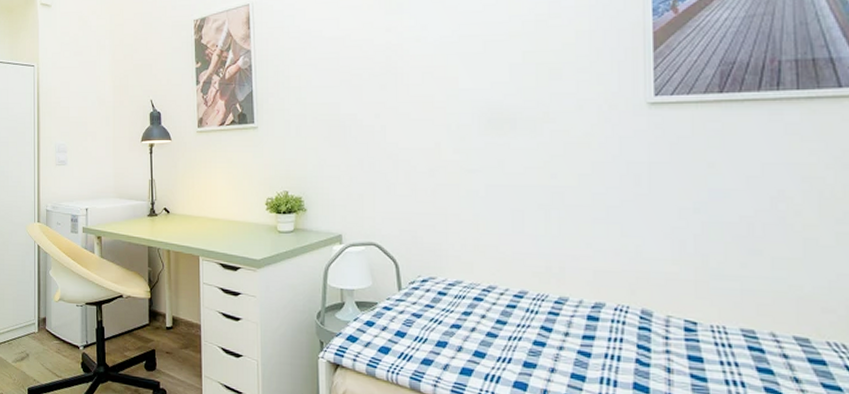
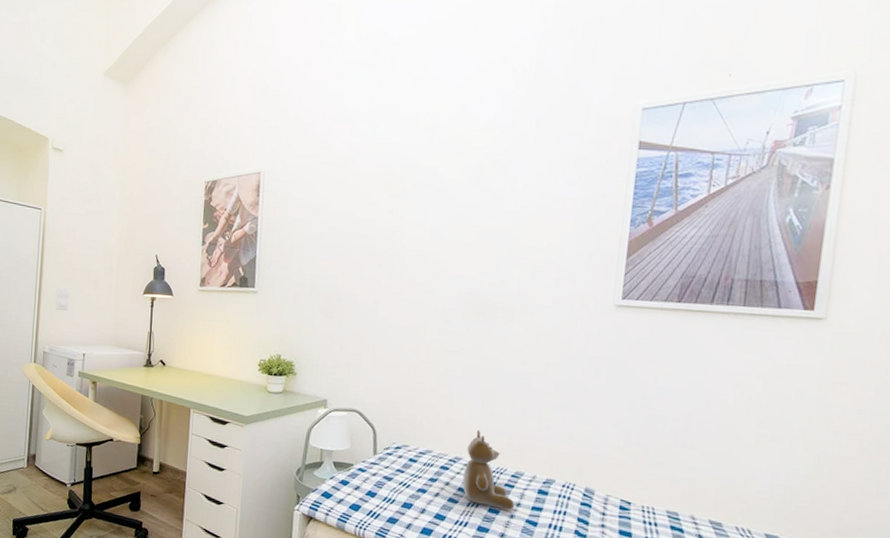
teddy bear: none [500,253,563,341] -> present [462,429,515,510]

